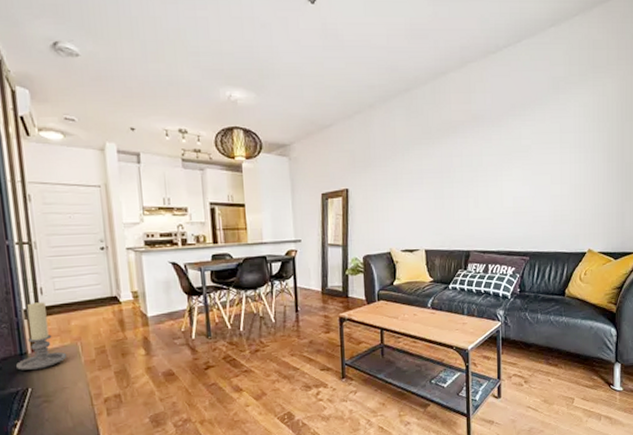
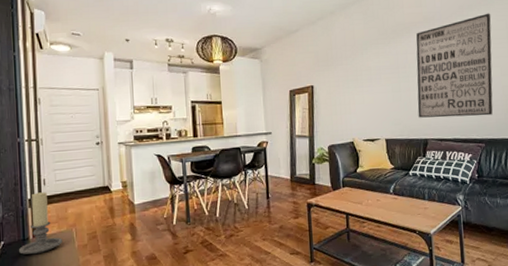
wall art: none [461,113,545,228] -> present [416,13,493,118]

